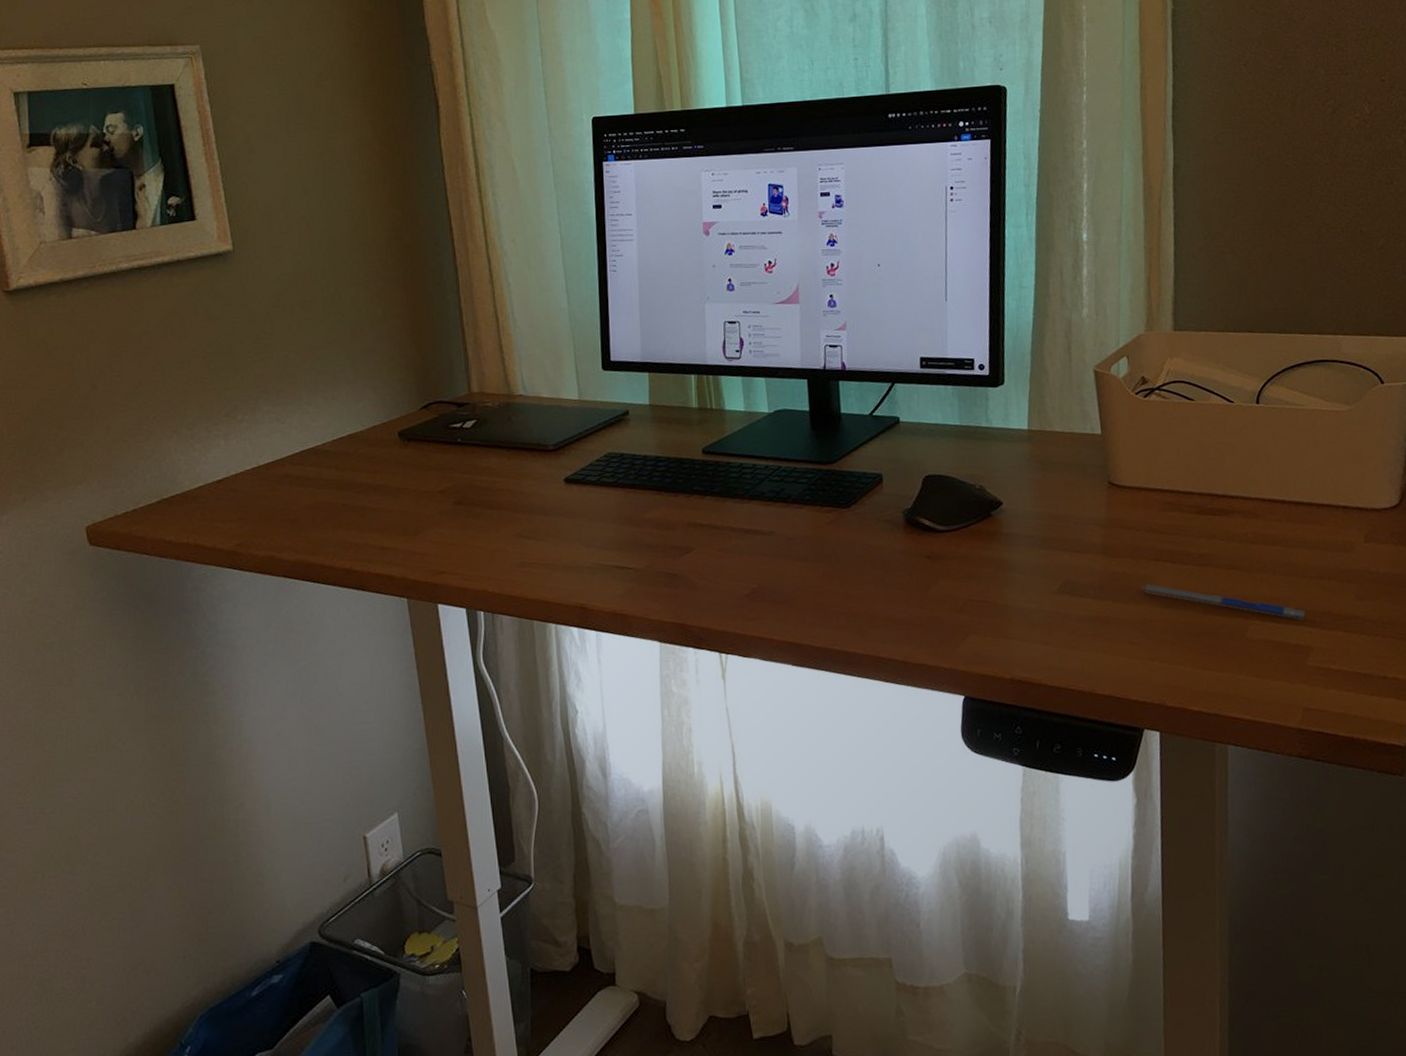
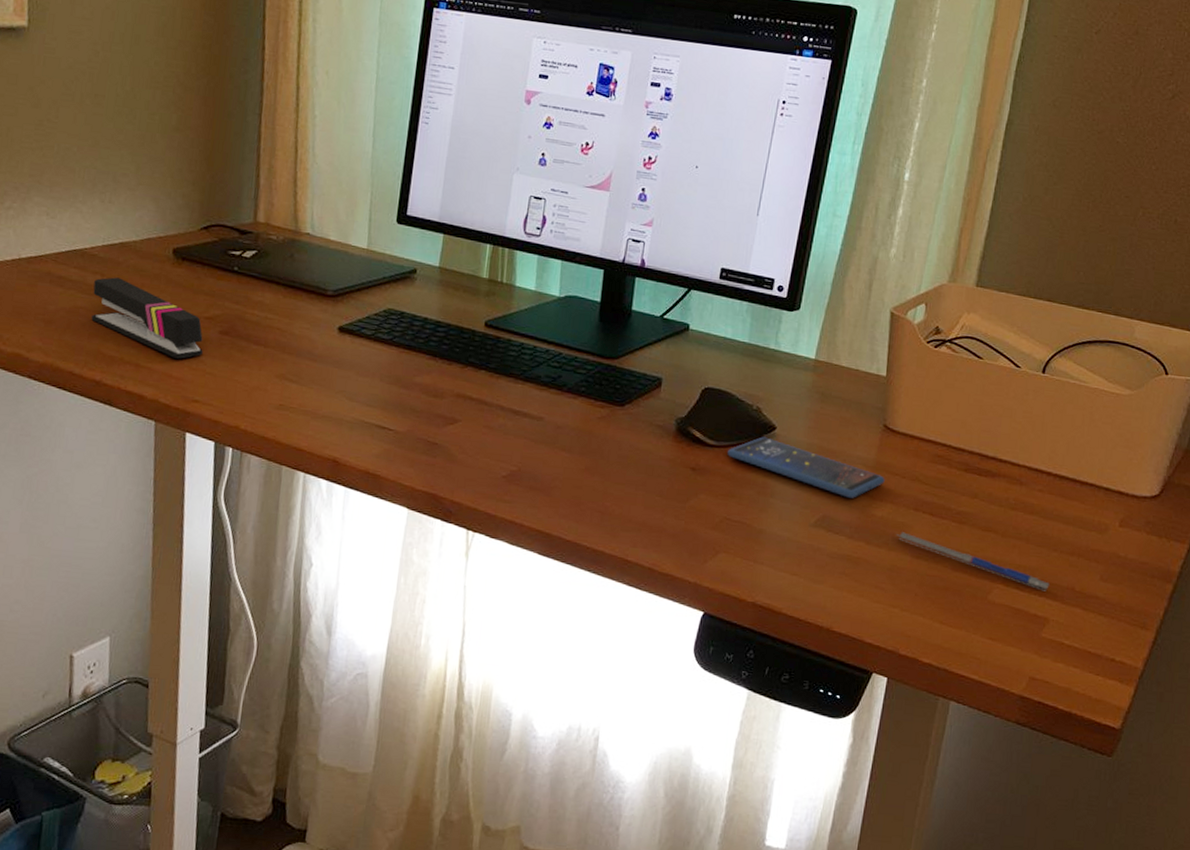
stapler: none [330,468,441,535] -> present [91,277,203,359]
smartphone: none [958,513,1120,560] -> present [727,437,885,498]

